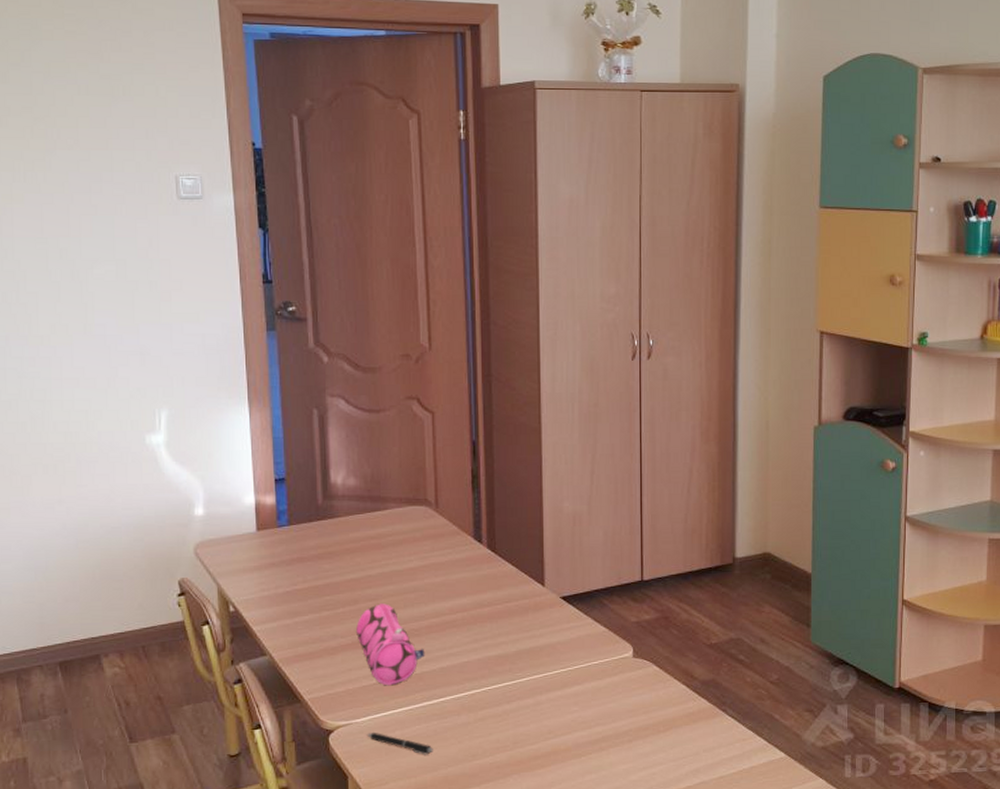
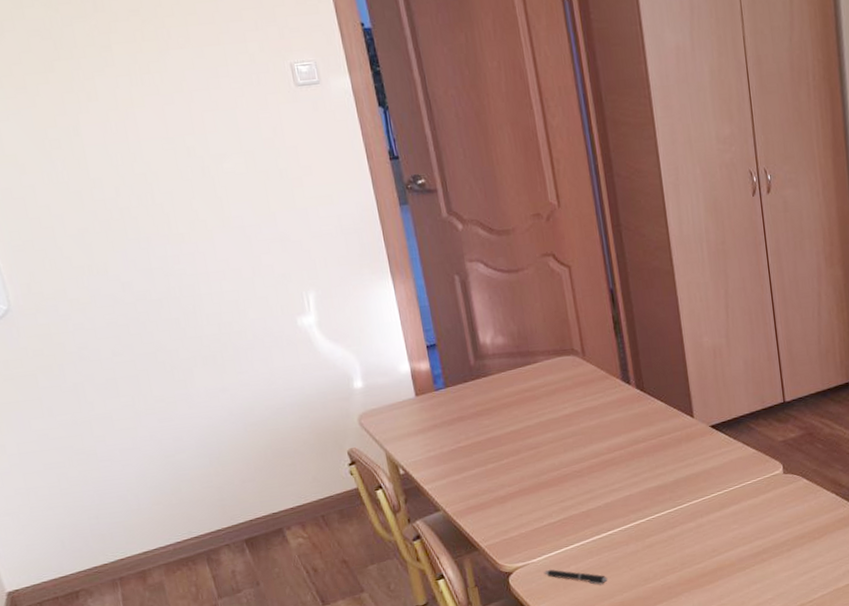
pencil case: present [356,603,425,686] -> none [521,450,590,526]

